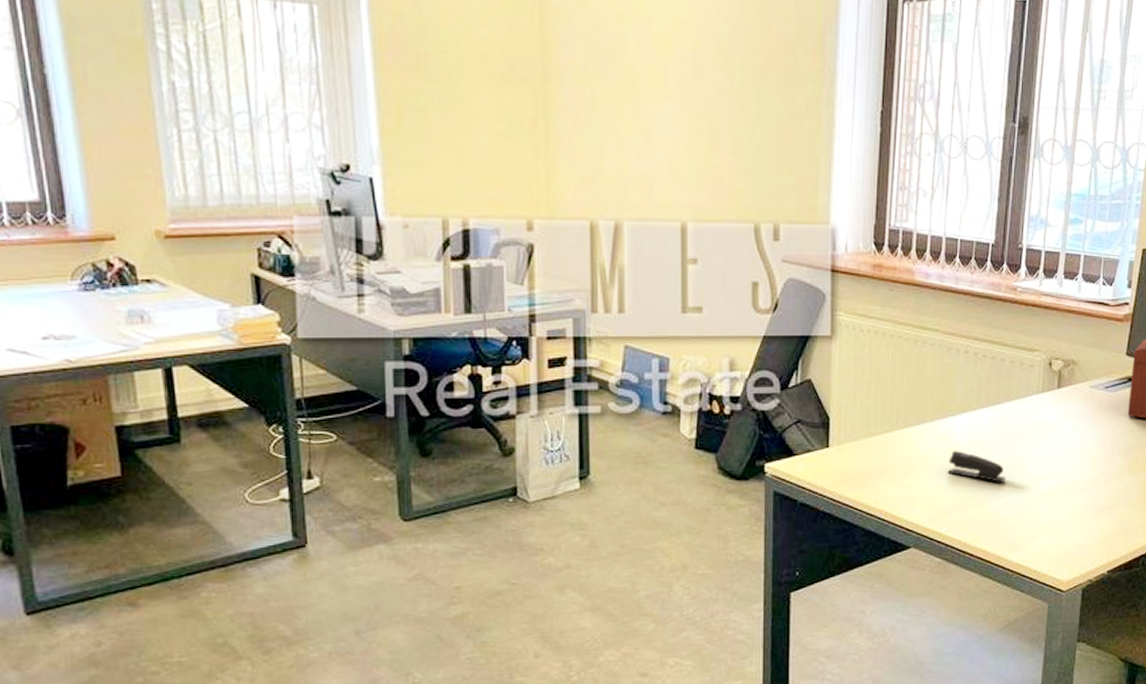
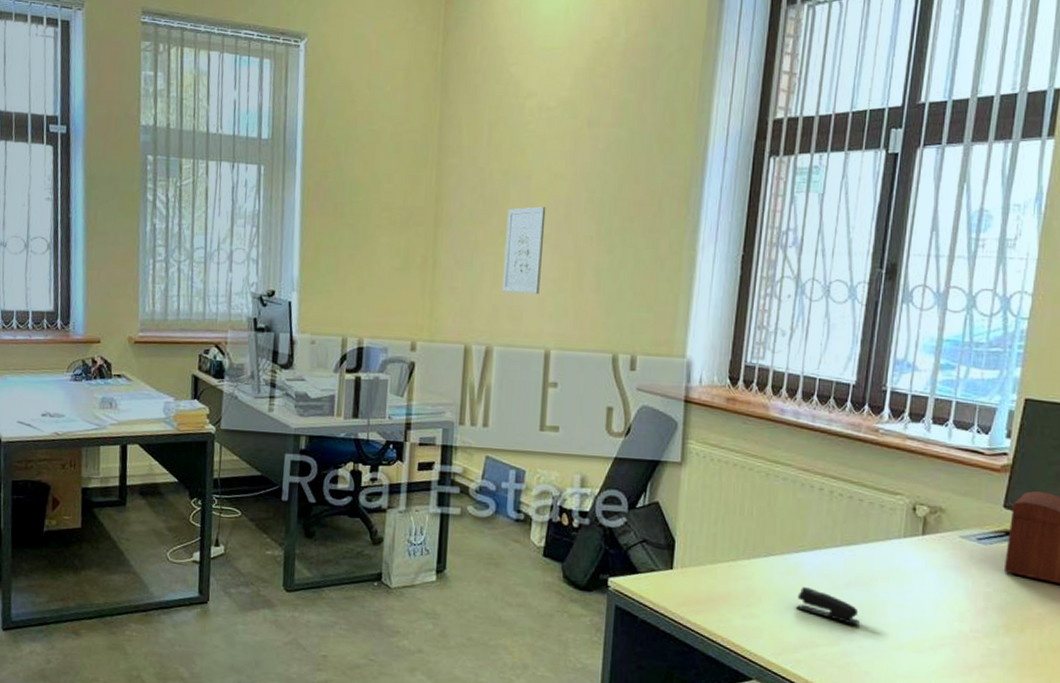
wall art: none [627,58,671,160] -> present [502,206,546,295]

